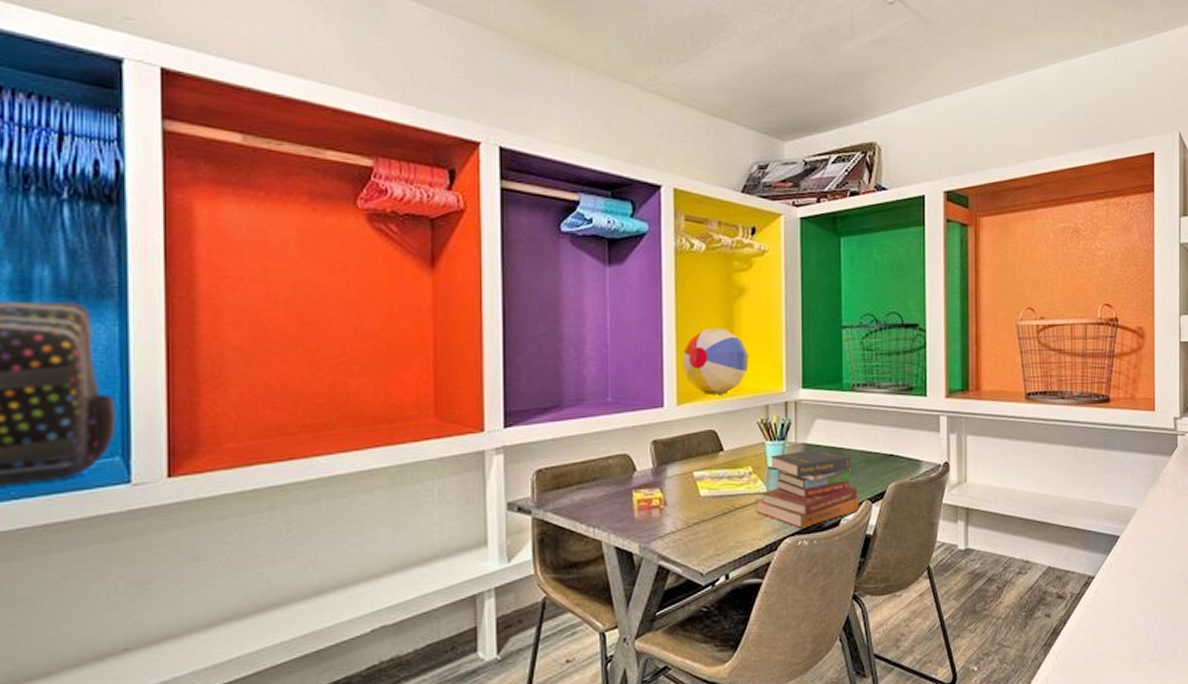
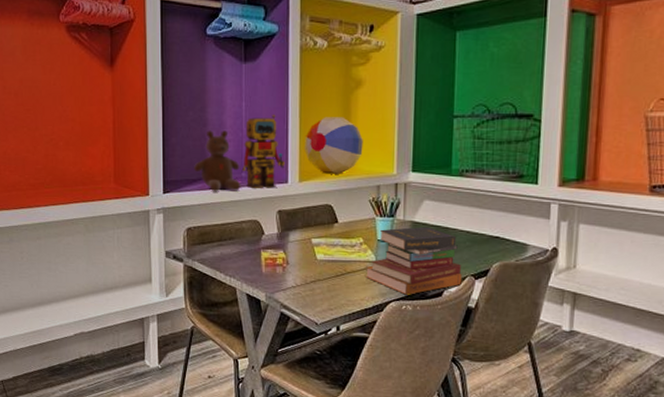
stuffed bear: none [545,346,606,423] -> present [194,130,241,192]
toy robot: none [606,326,661,417] -> present [241,114,286,189]

